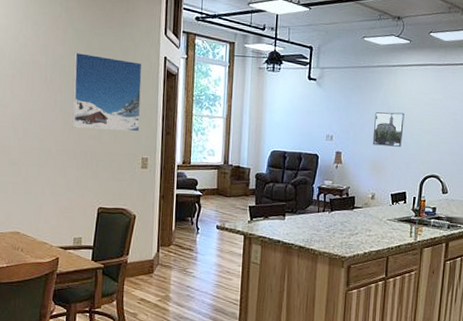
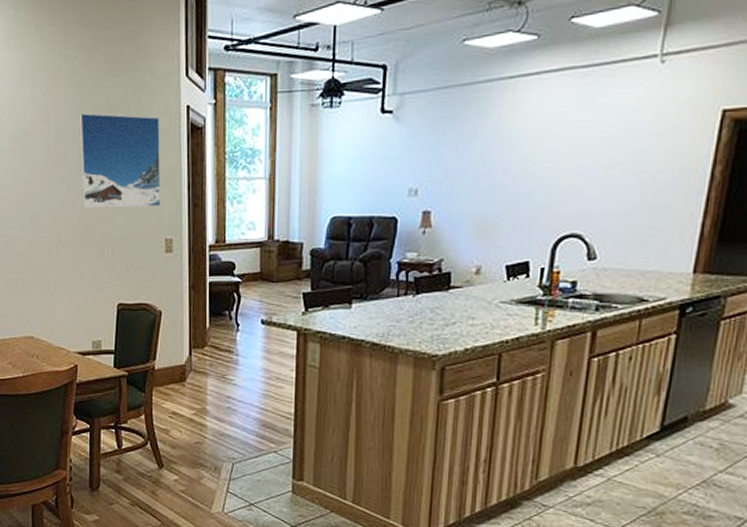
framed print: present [372,112,405,147] -> none [477,146,528,198]

